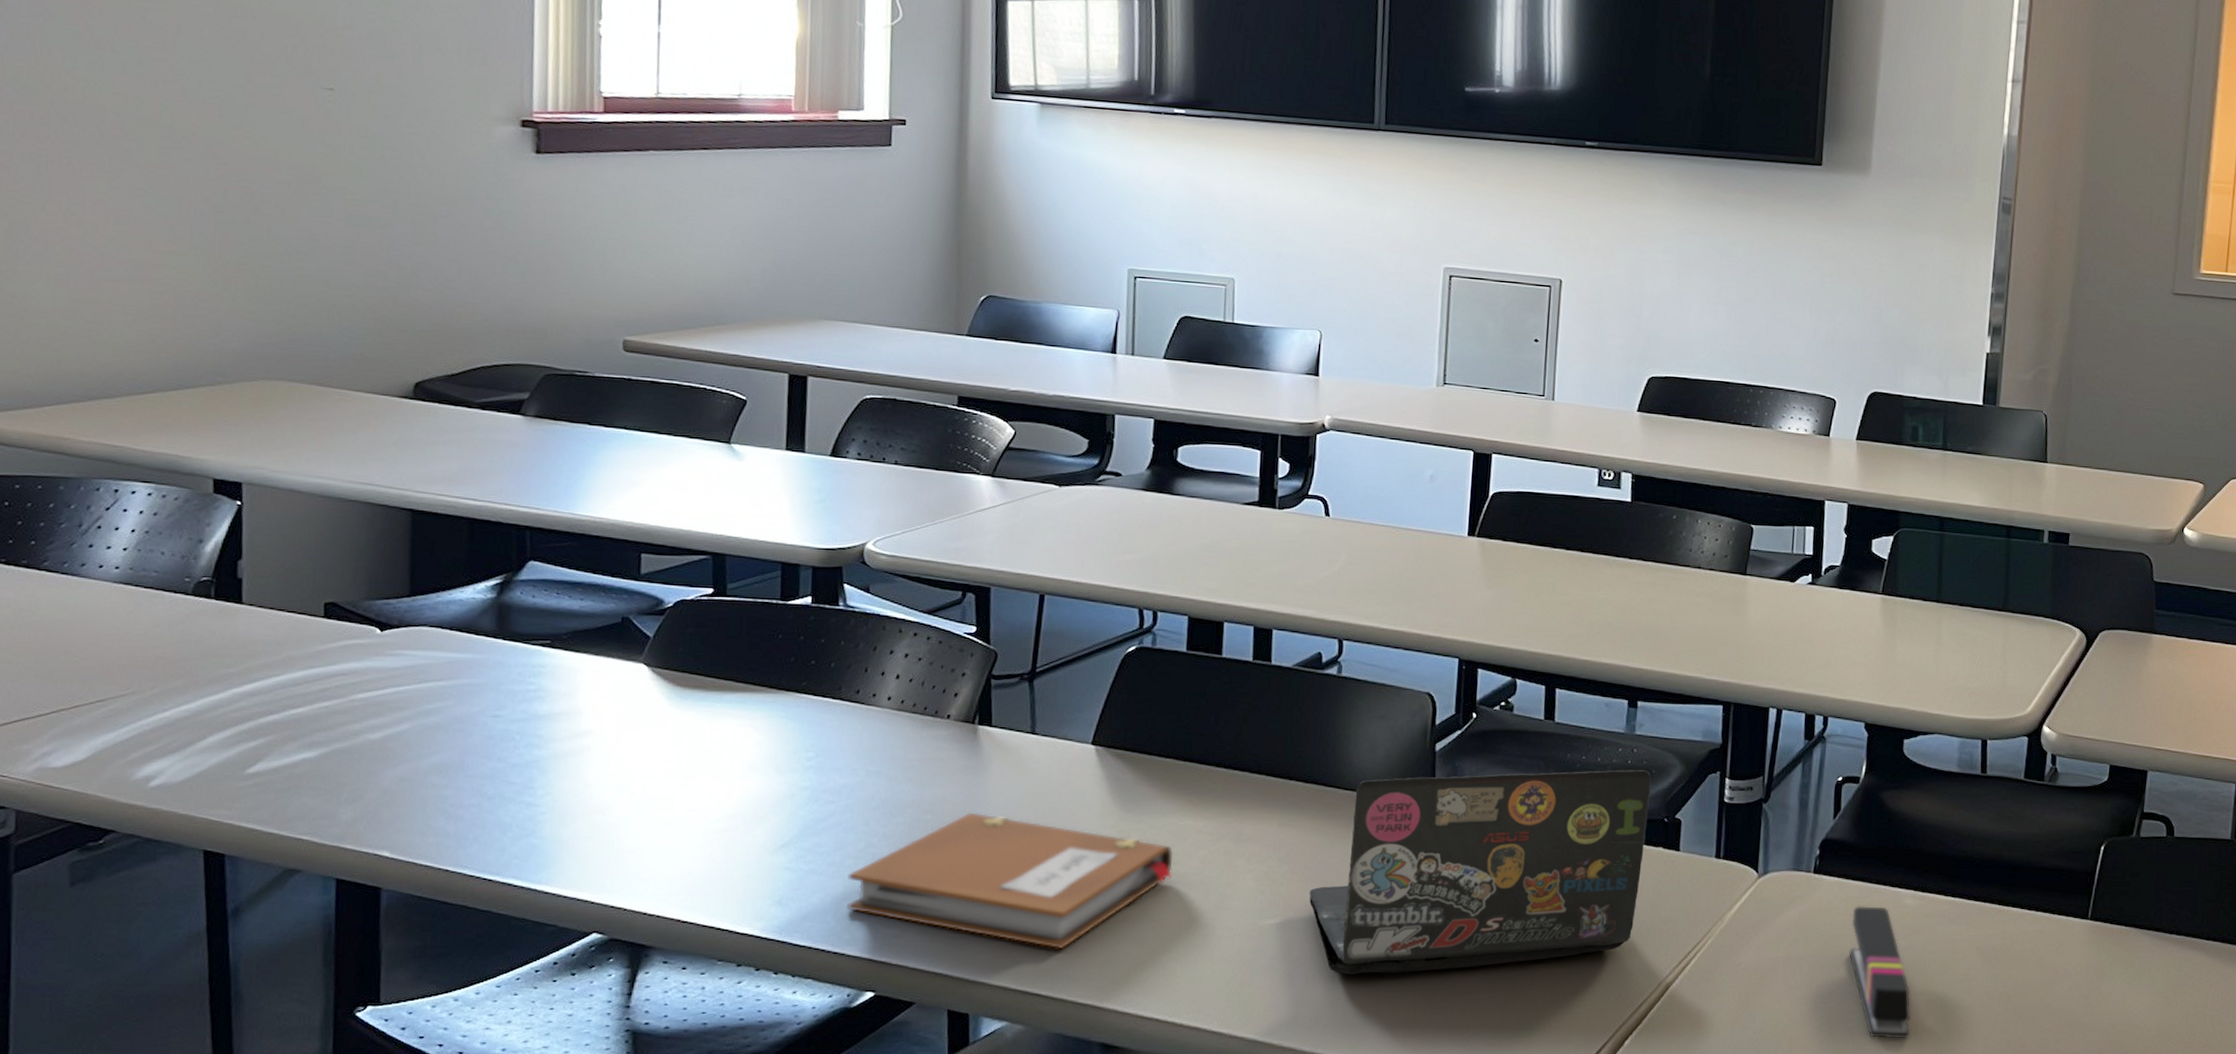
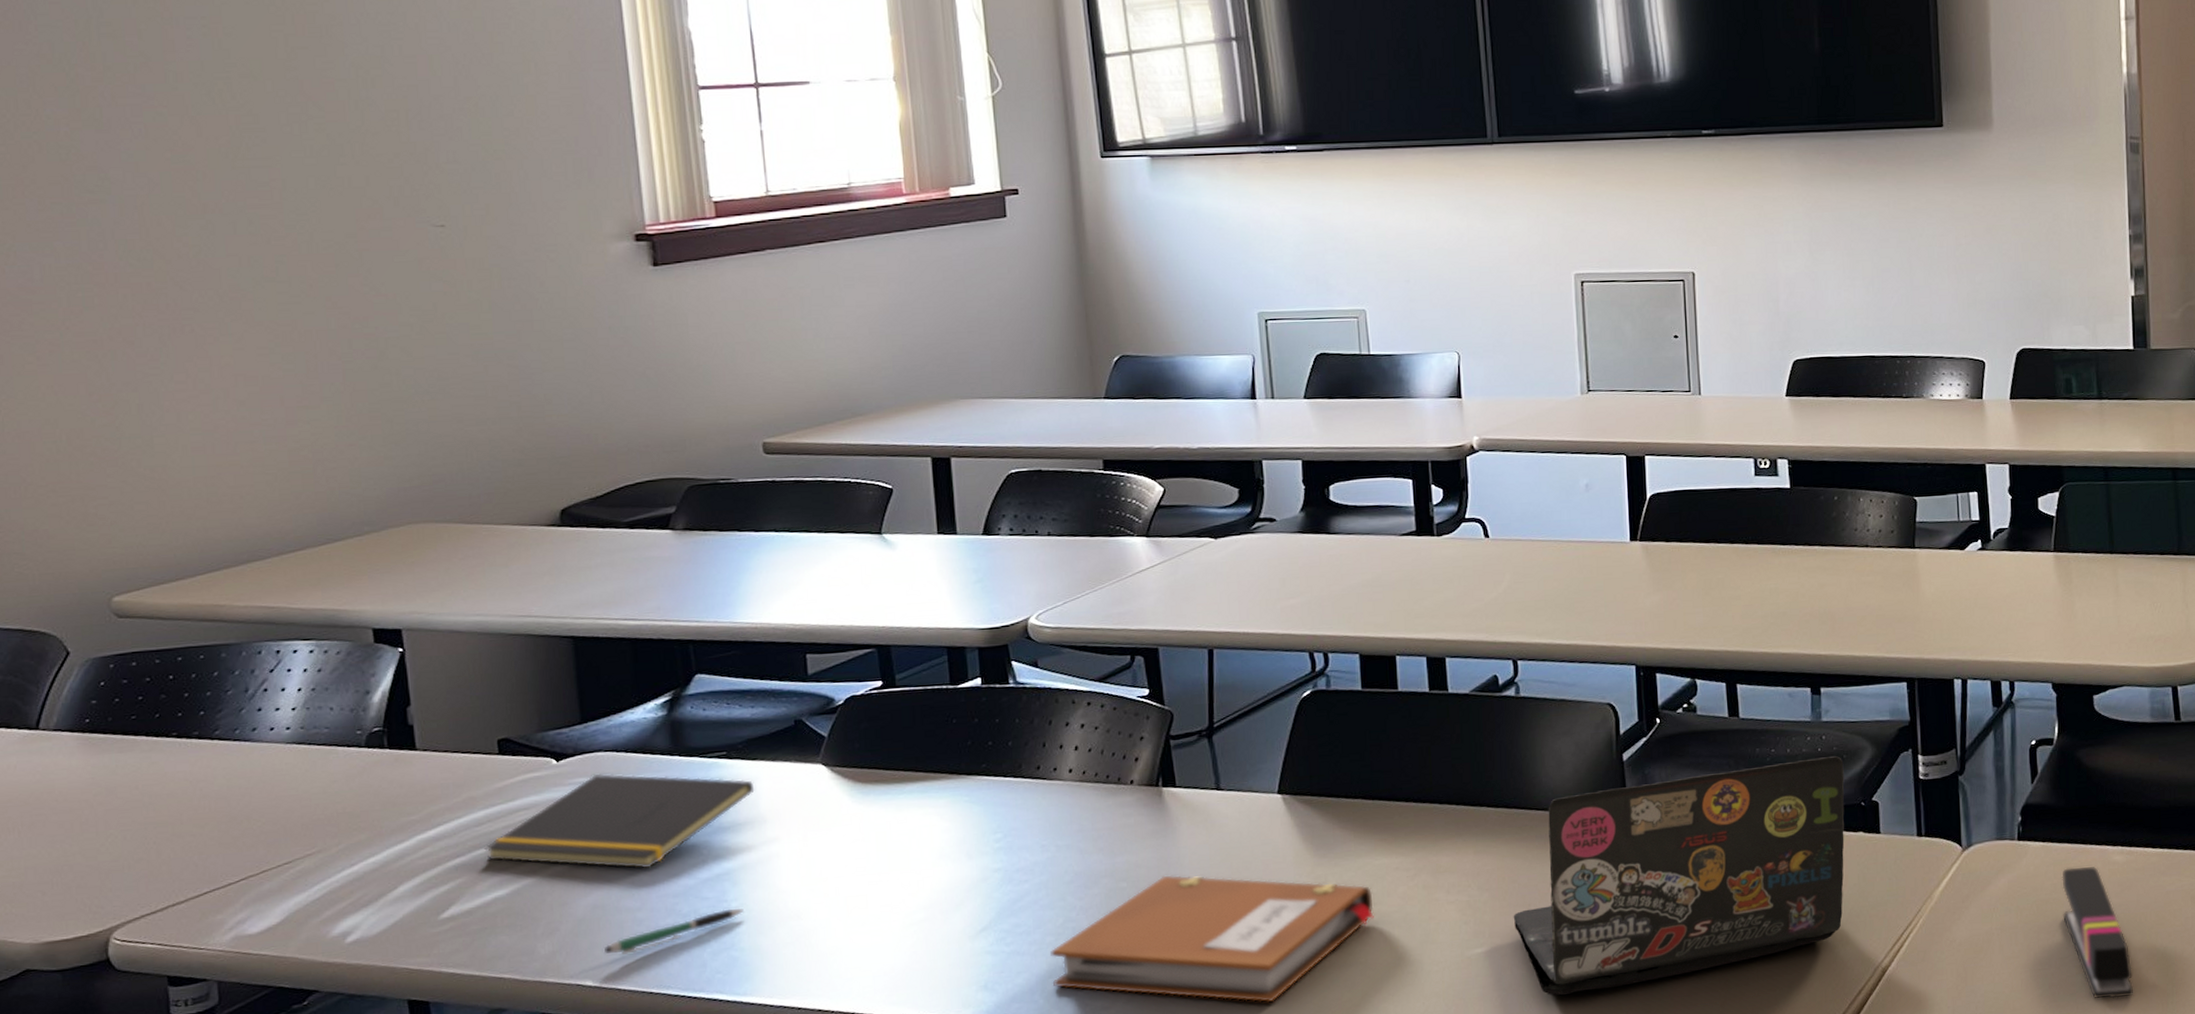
notepad: none [298,647,575,748] -> present [484,773,755,869]
pen: none [405,796,549,830] -> present [603,908,744,955]

